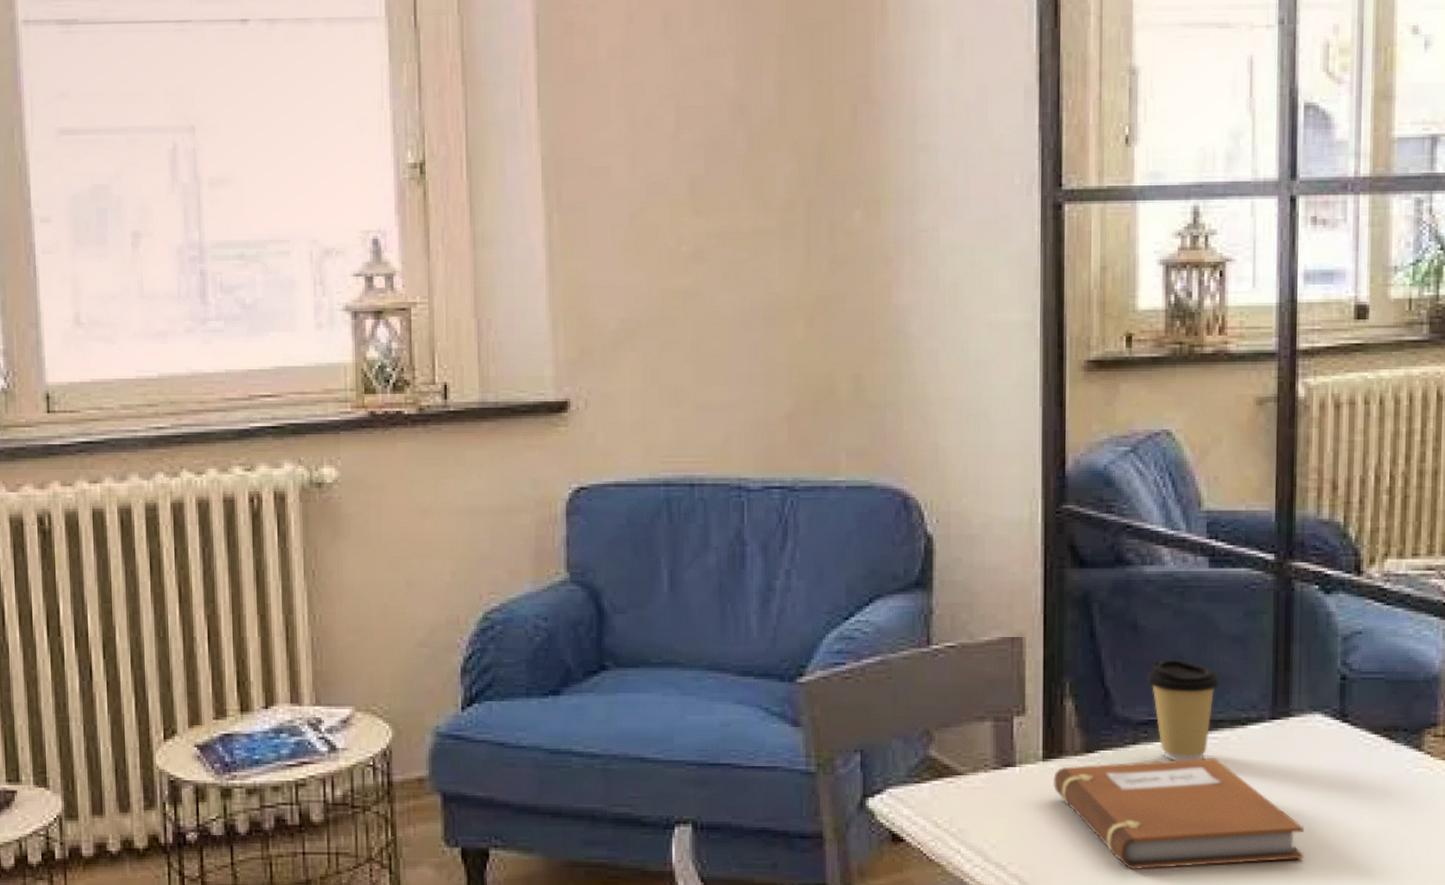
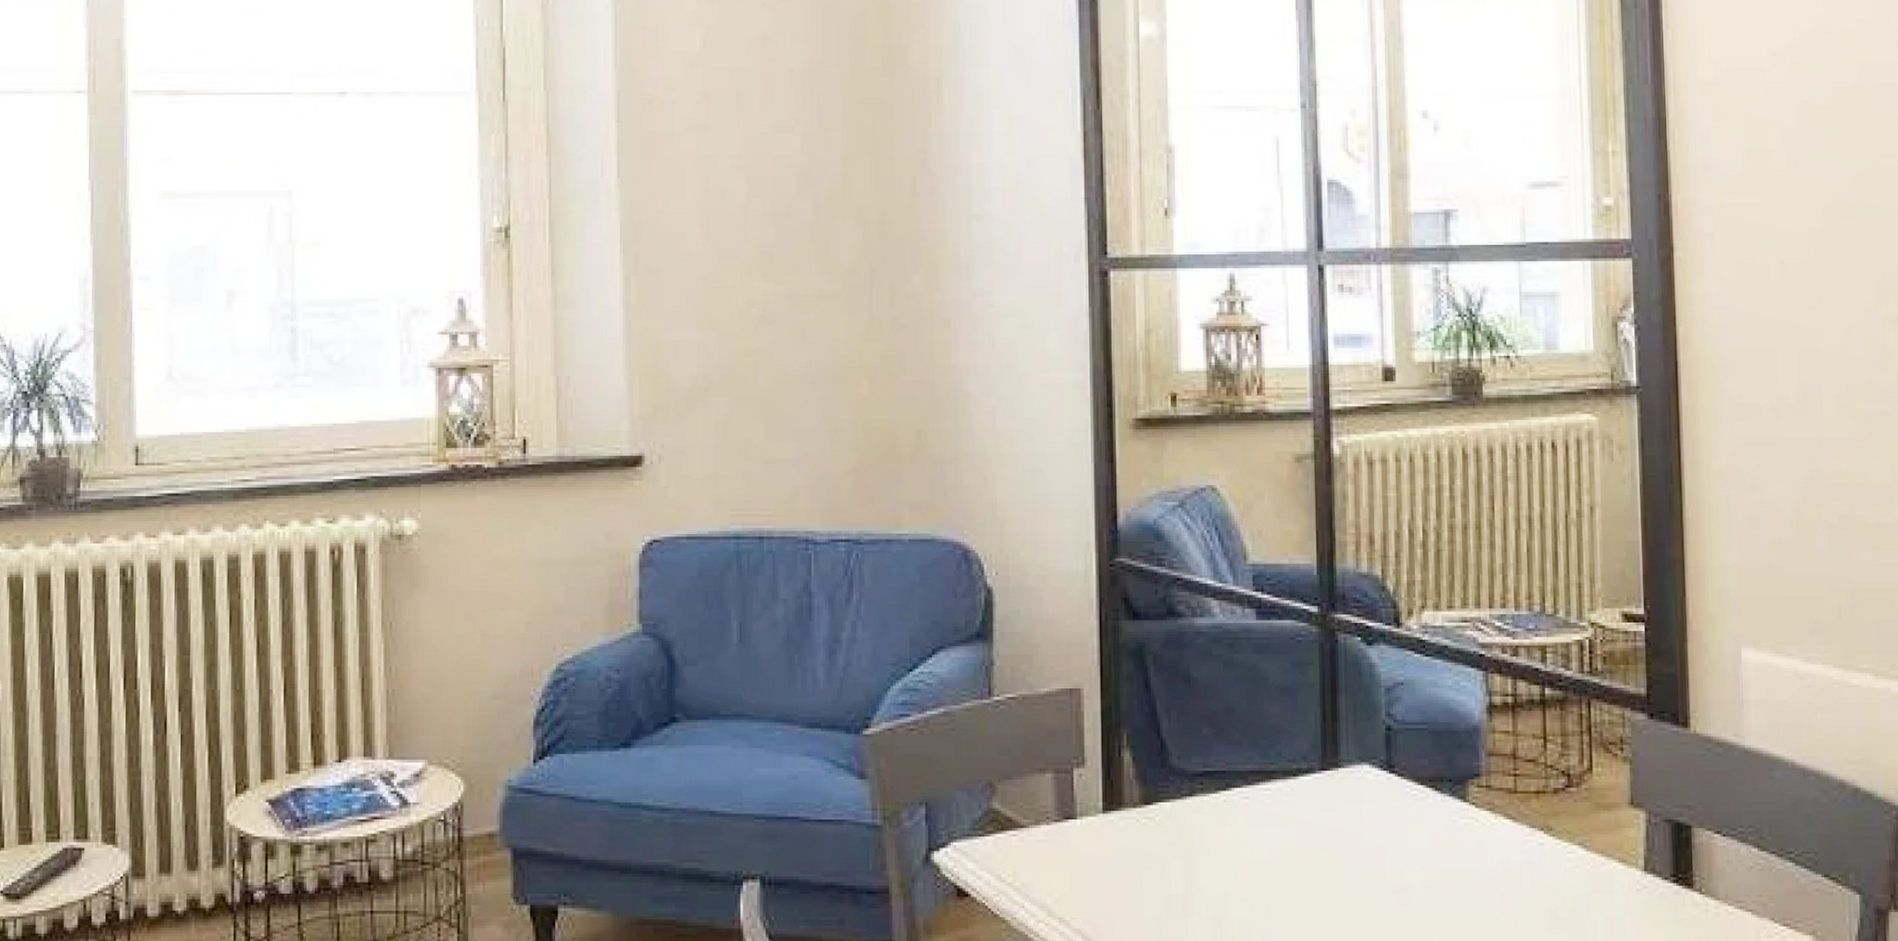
notebook: present [1052,757,1305,869] -> none [1113,809,1360,924]
coffee cup: present [1145,658,1221,761] -> none [1199,709,1272,812]

